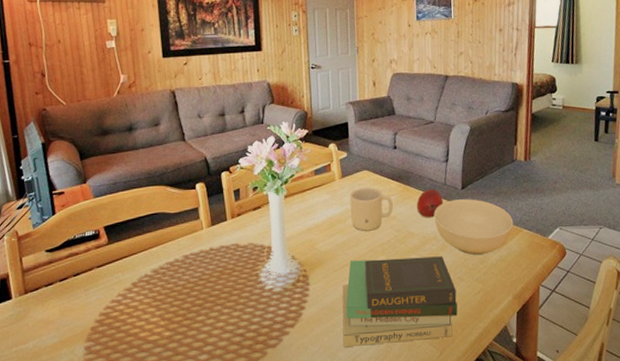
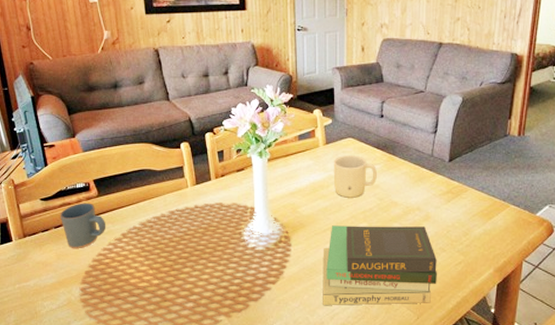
mug: none [66,251,116,302] -> present [60,202,106,248]
fruit: present [416,188,444,218] -> none [401,159,429,189]
bowl: present [433,199,514,255] -> none [418,172,501,227]

